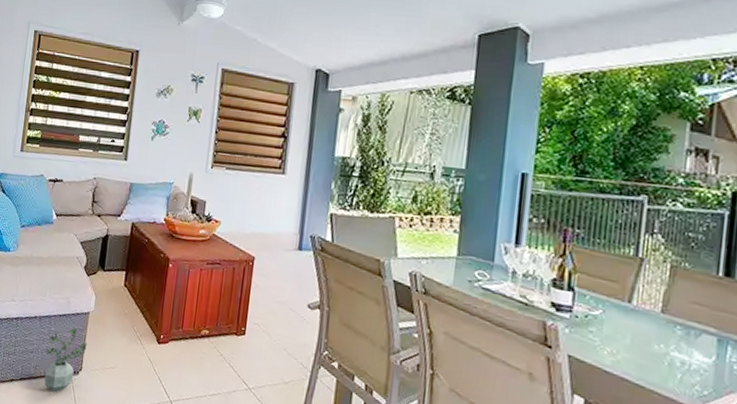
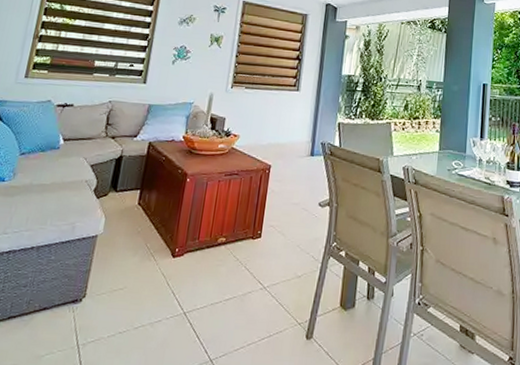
potted plant: present [44,326,87,392] -> none [38,252,94,326]

